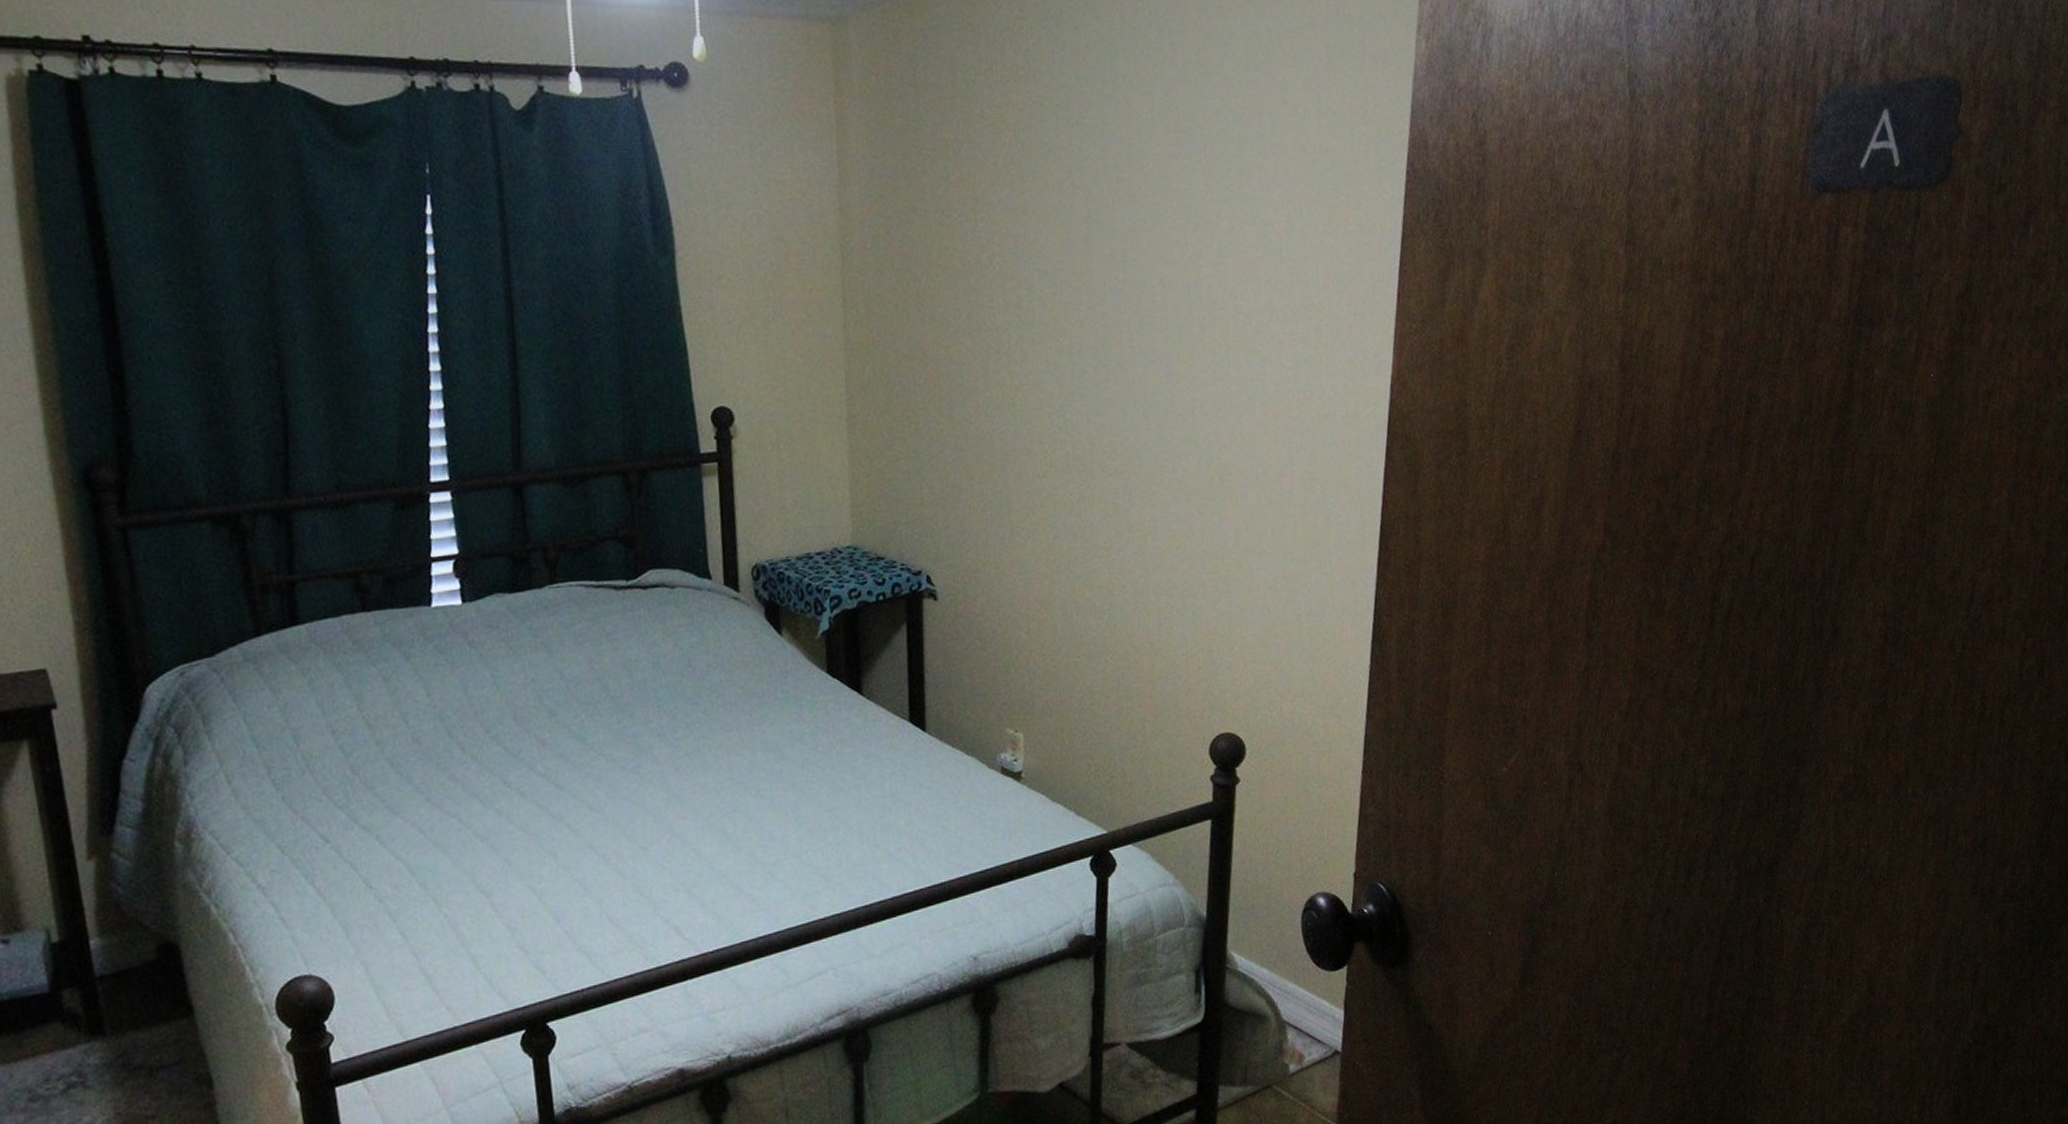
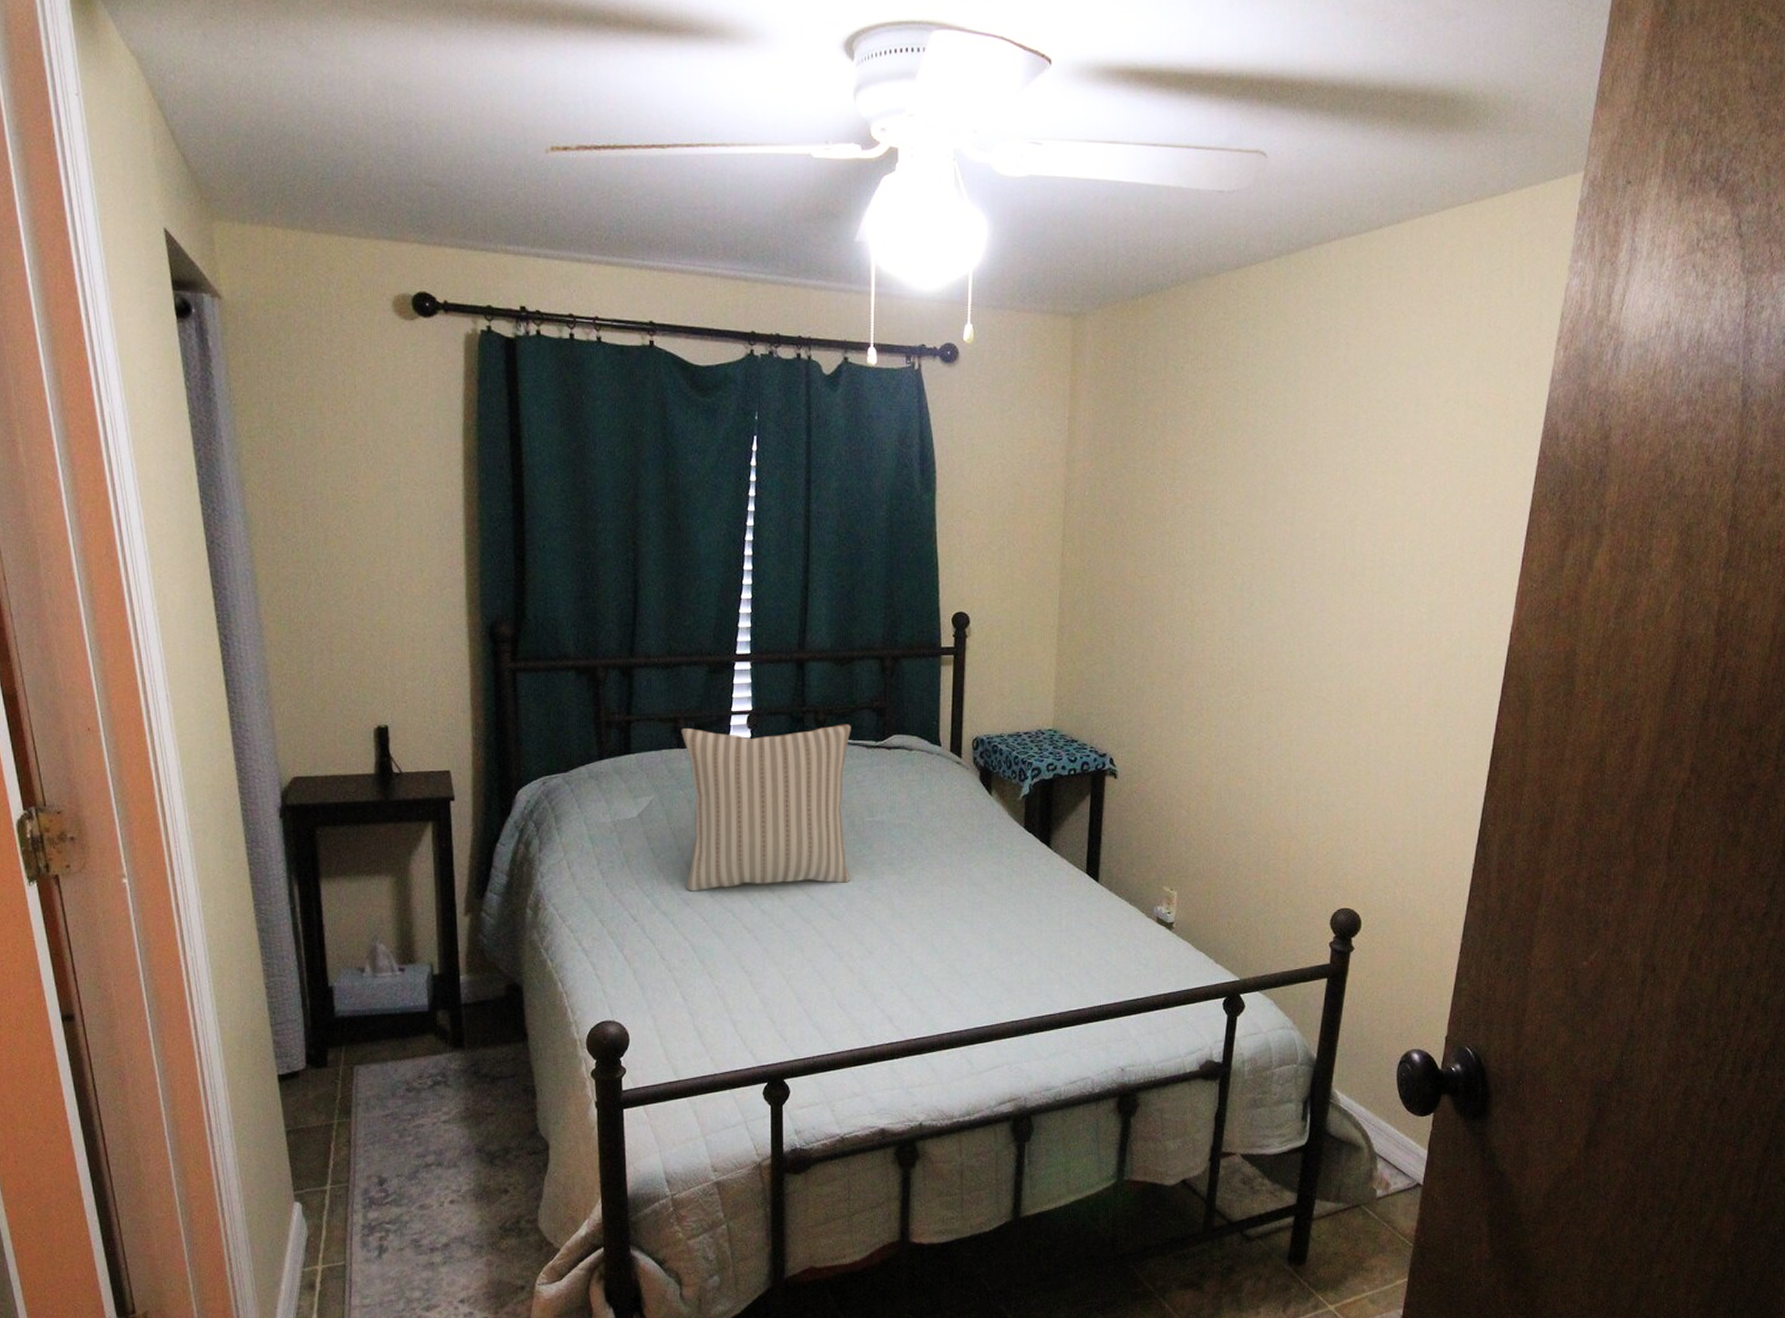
pillow: none [365,561,609,796] -> present [681,724,851,891]

